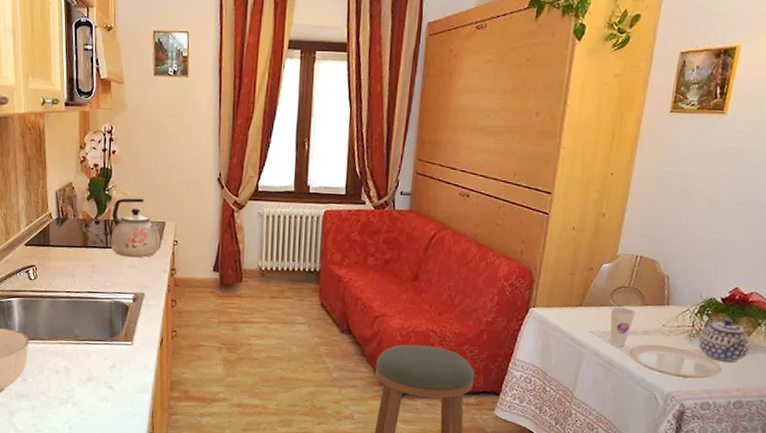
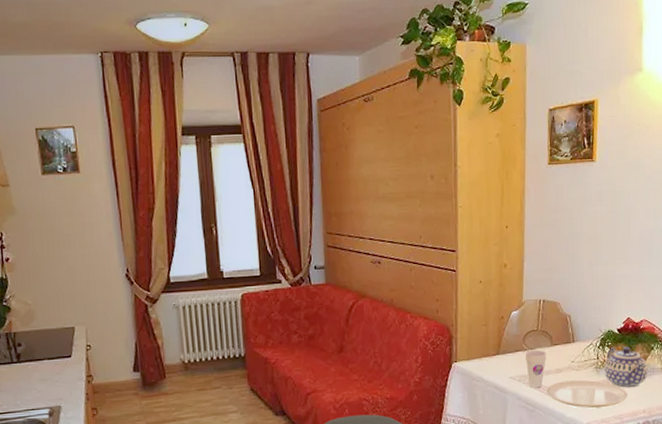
kettle: present [110,198,161,258] -> none [13,305,72,370]

